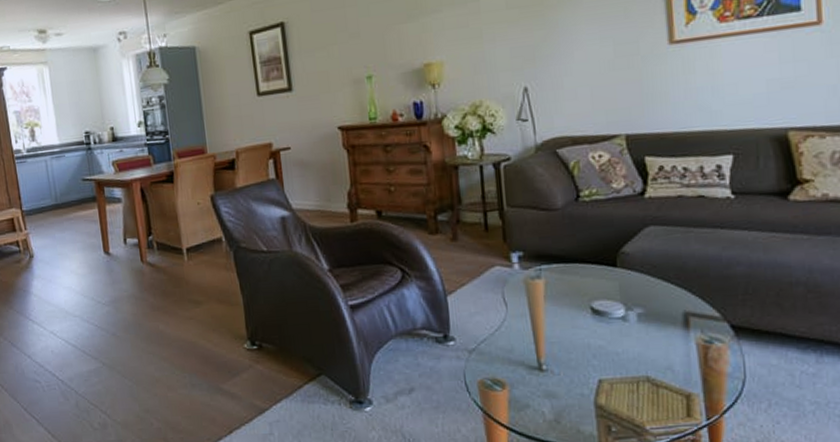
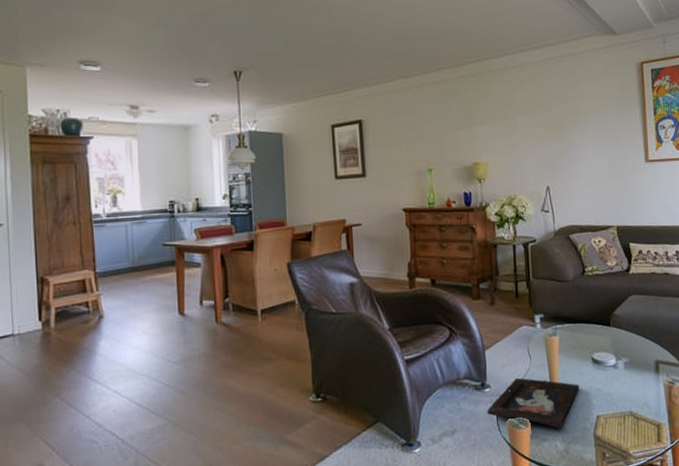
decorative tray: none [451,329,574,394] -> present [487,377,580,429]

